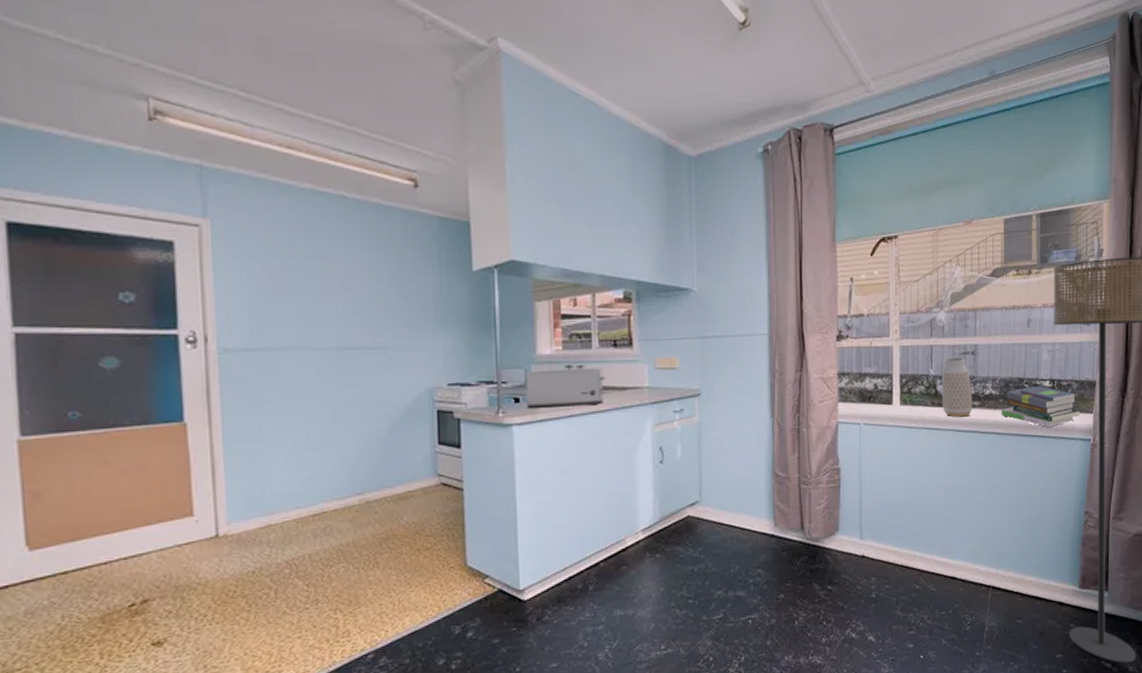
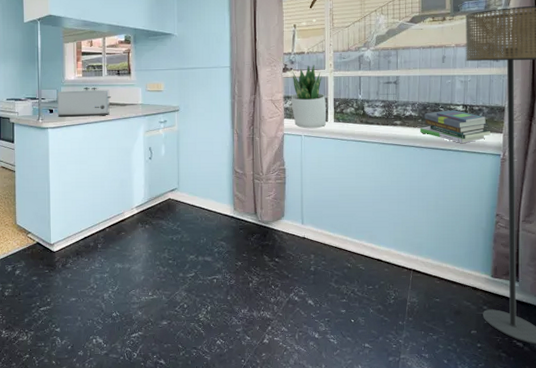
planter: none [847,331,891,415] -> present [291,65,327,129]
vase: present [941,357,973,419] -> none [368,86,395,134]

